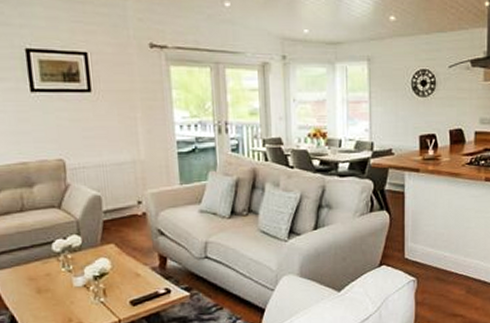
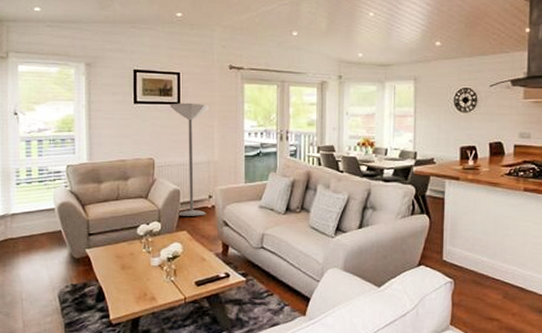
floor lamp: none [78,90,136,227] -> present [170,102,211,216]

